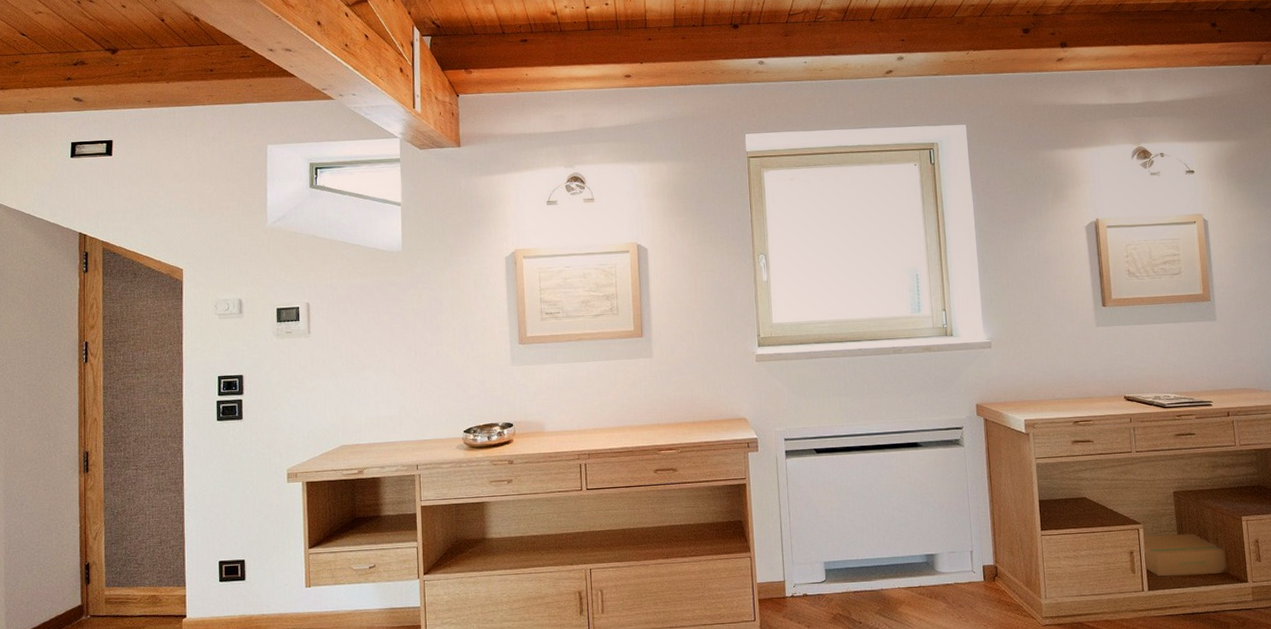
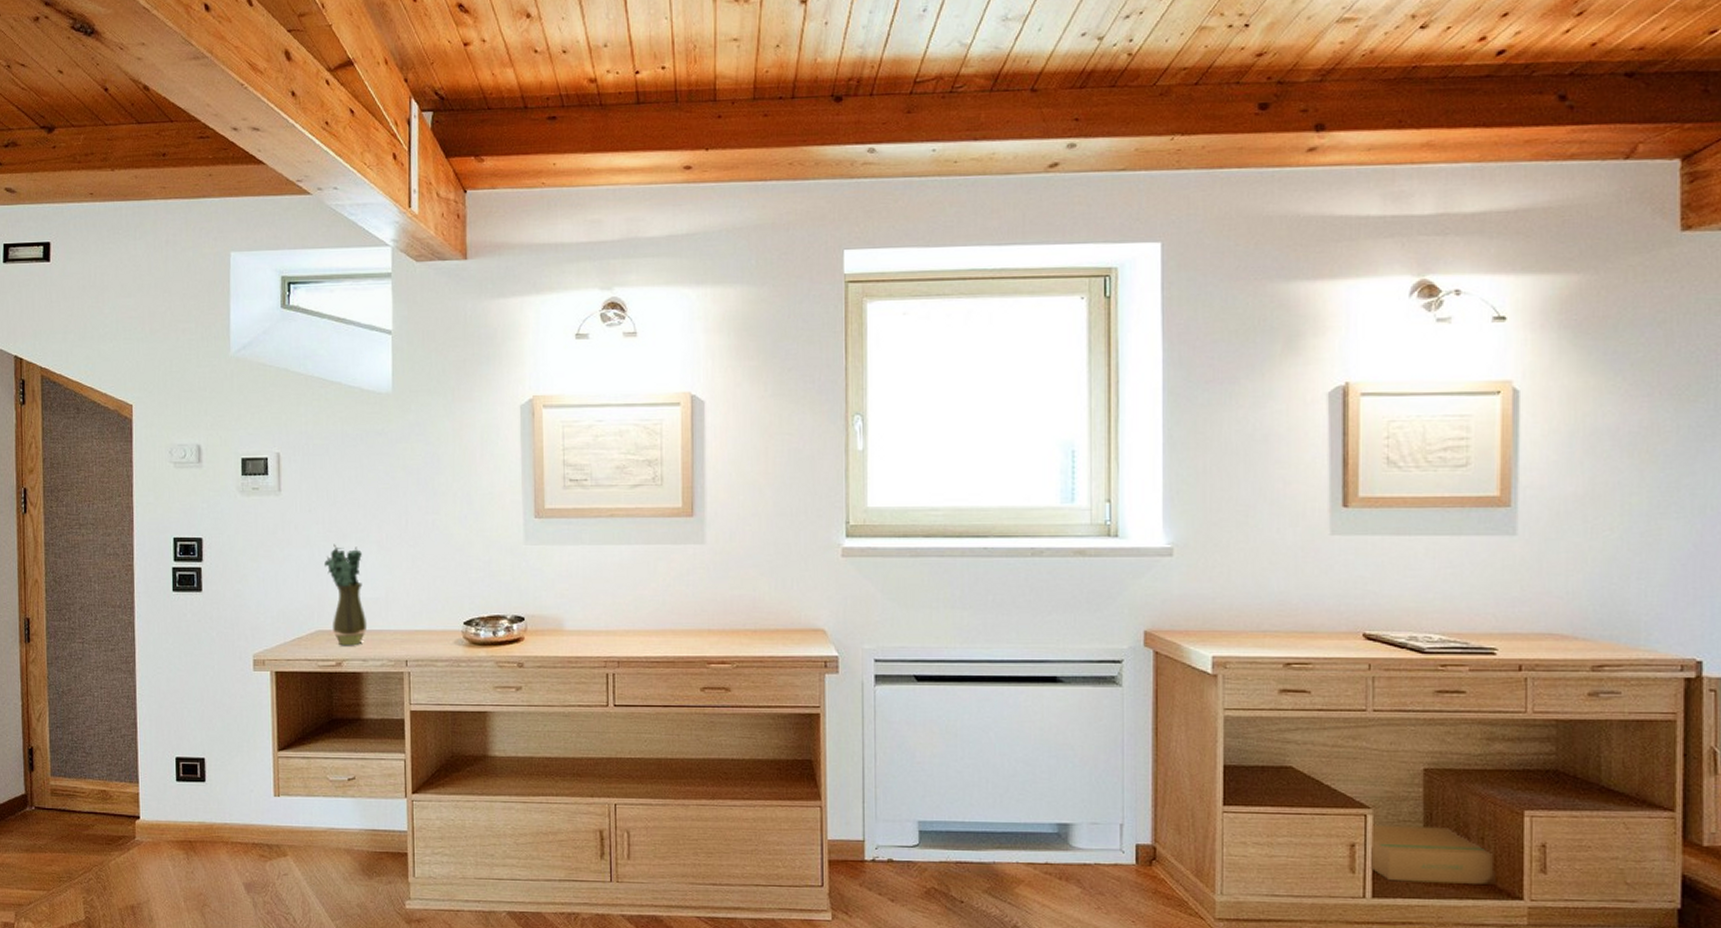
vase: none [348,374,384,457] -> present [325,544,368,646]

